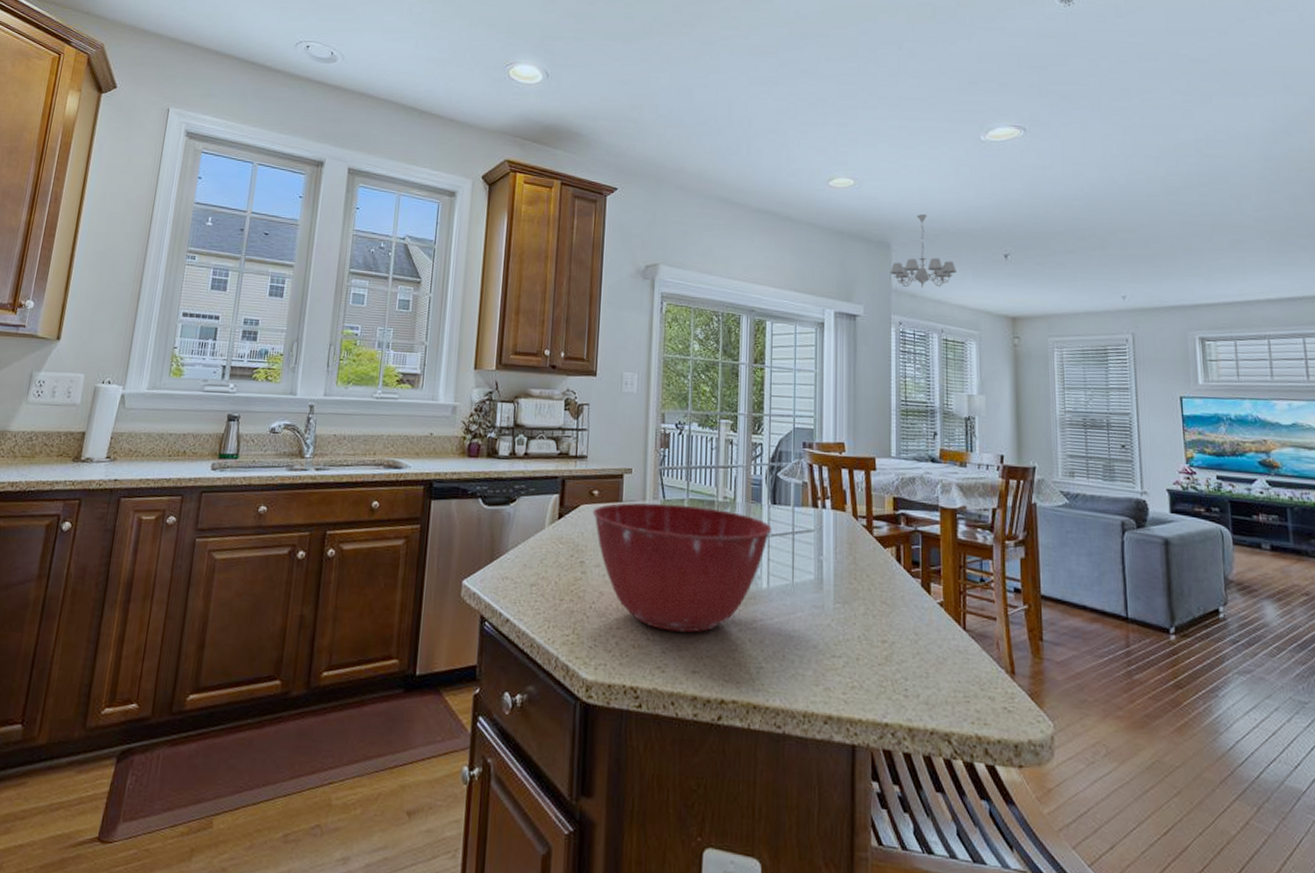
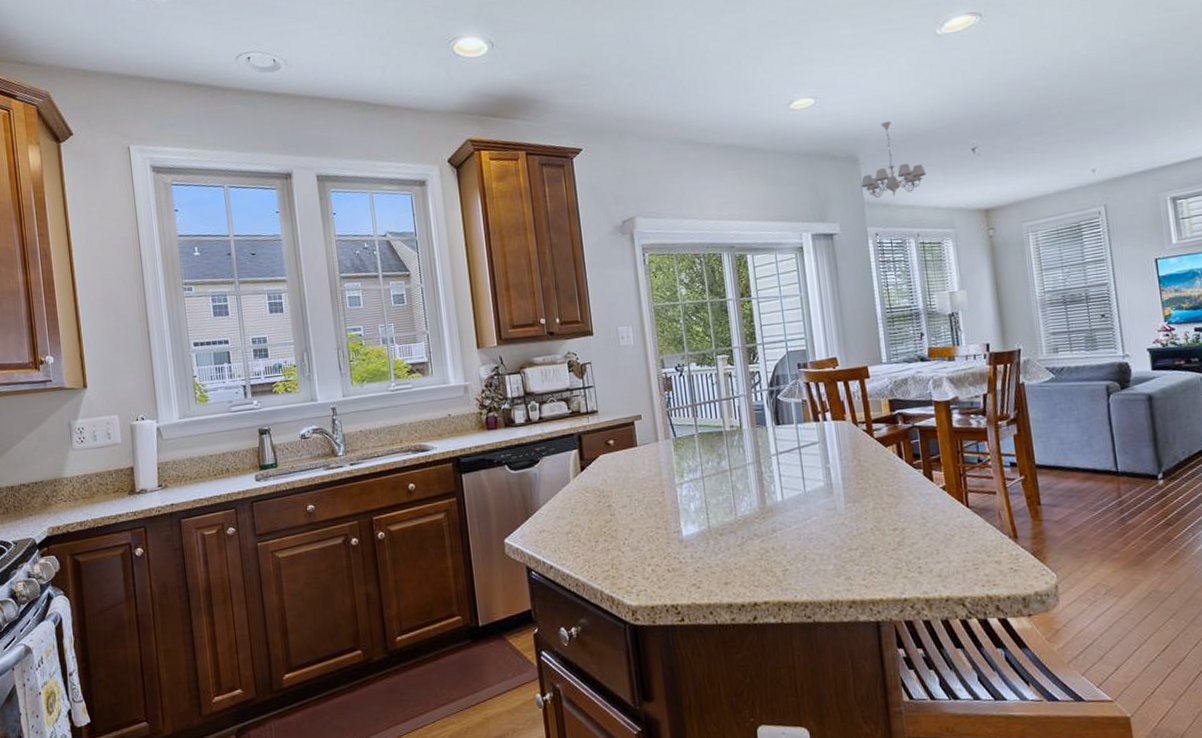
mixing bowl: present [592,503,773,633] -> none [611,438,780,552]

